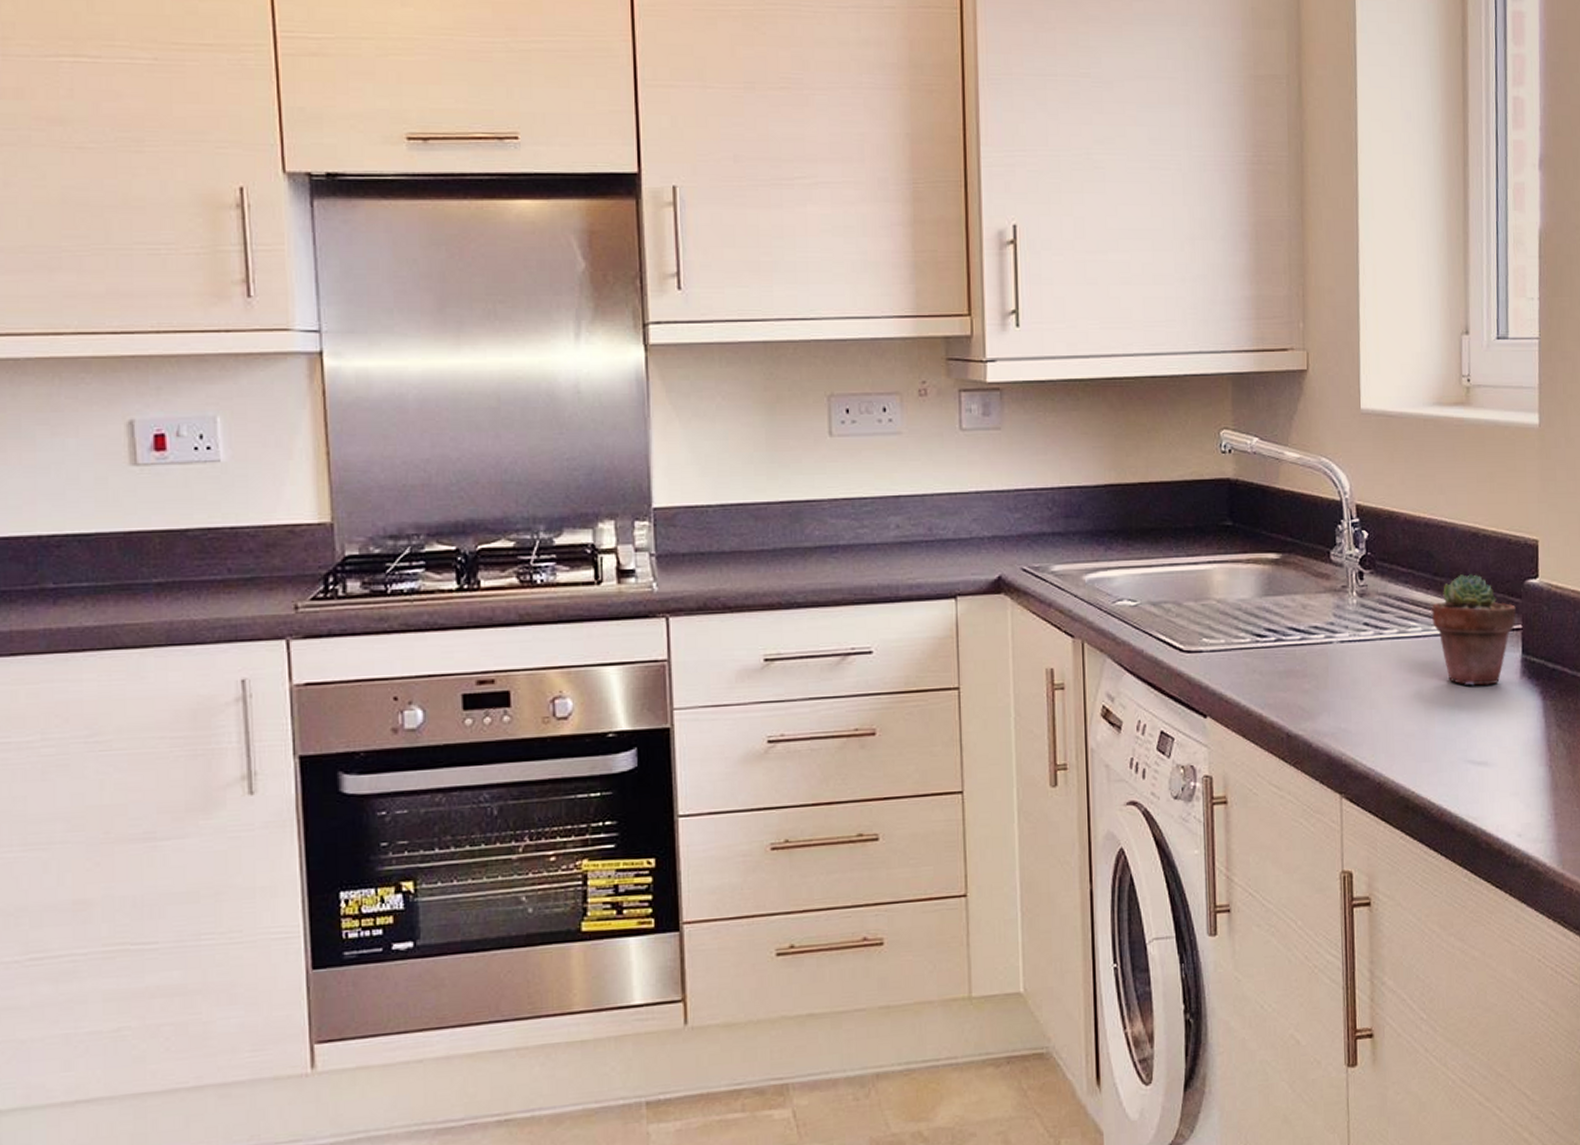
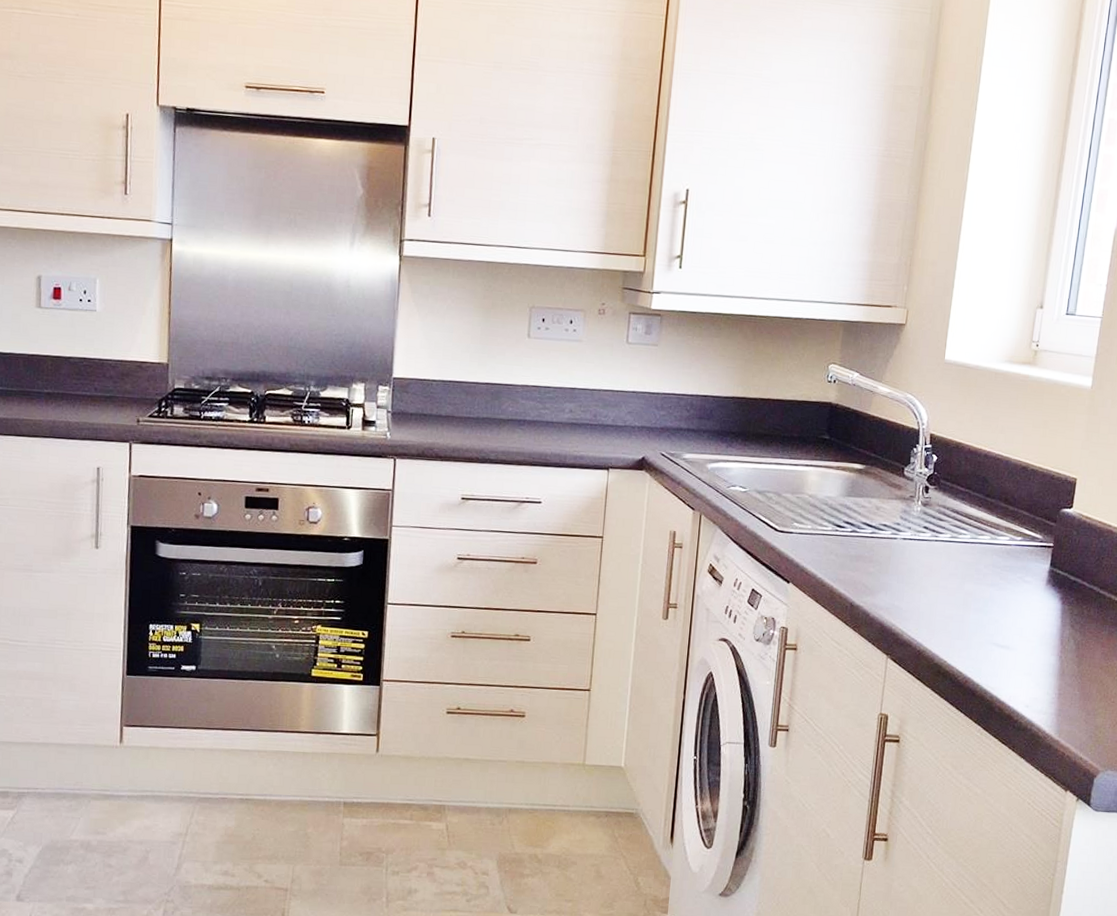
potted succulent: present [1431,574,1516,686] -> none [980,498,1050,587]

